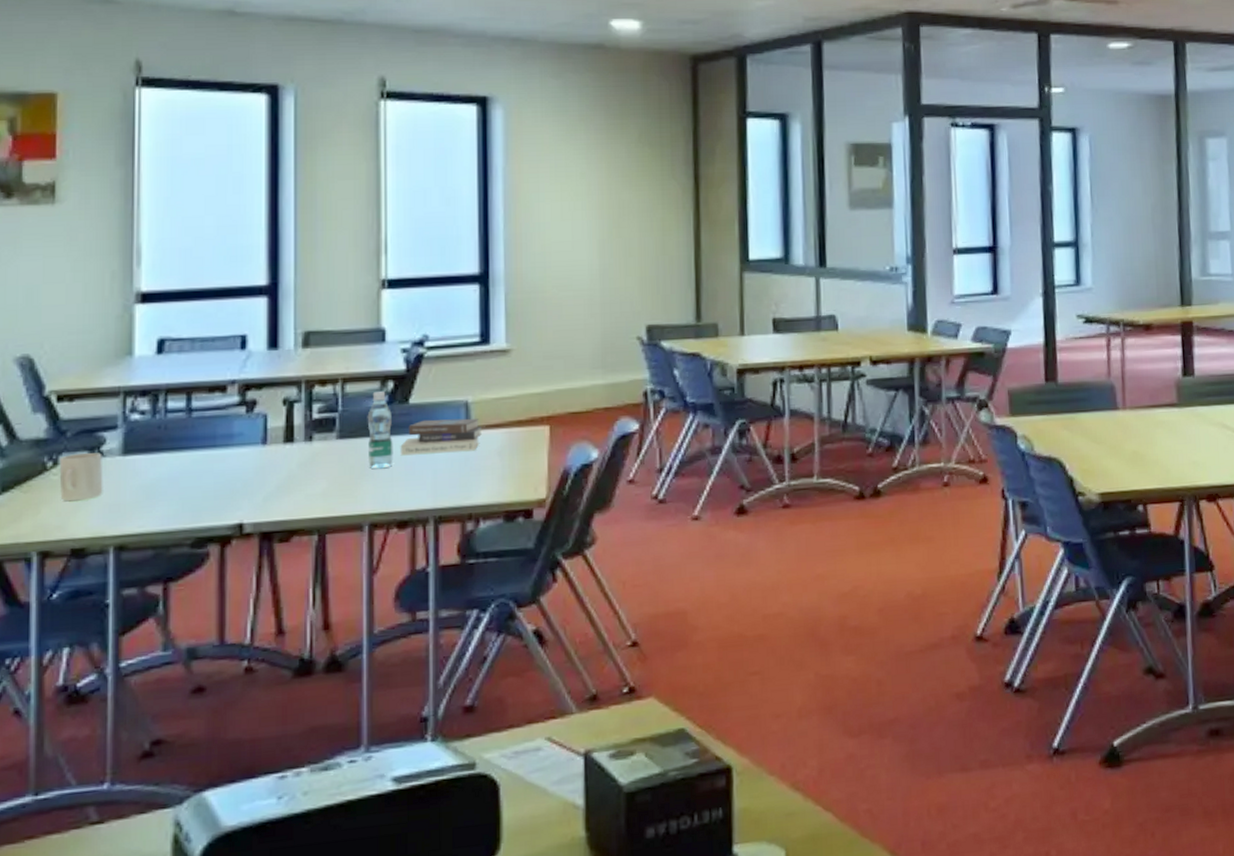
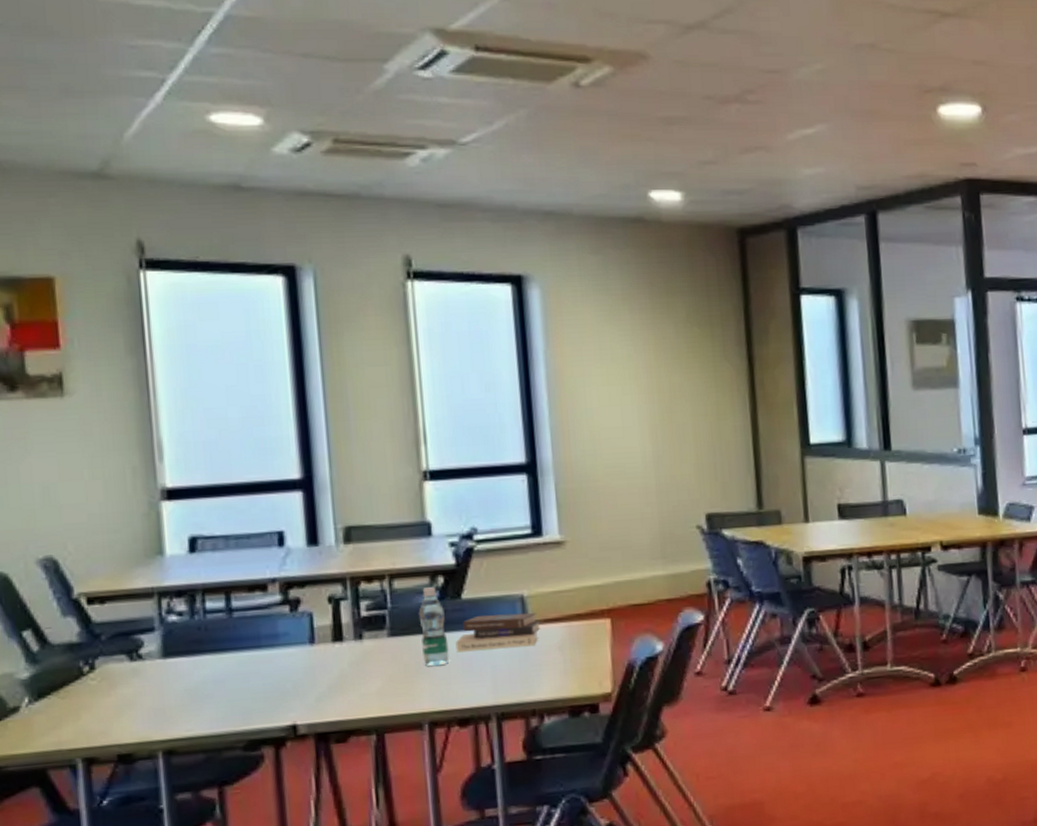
cup: present [59,453,103,502] -> none [96,656,146,707]

